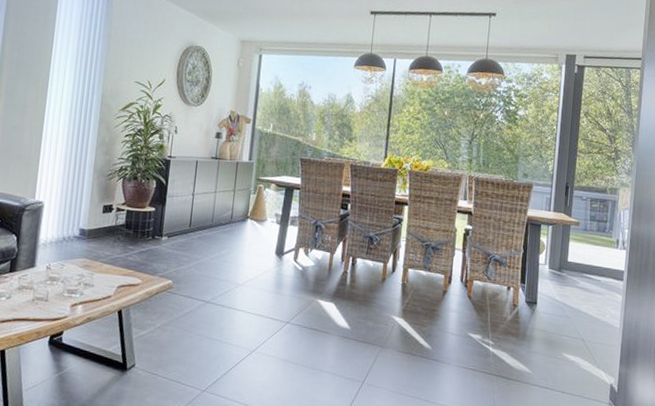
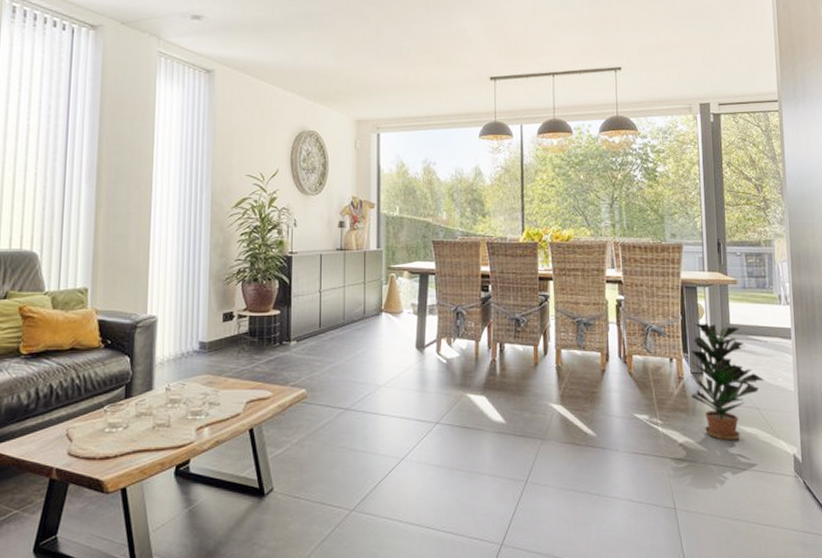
potted plant: none [523,257,593,366] -> present [690,323,765,441]

